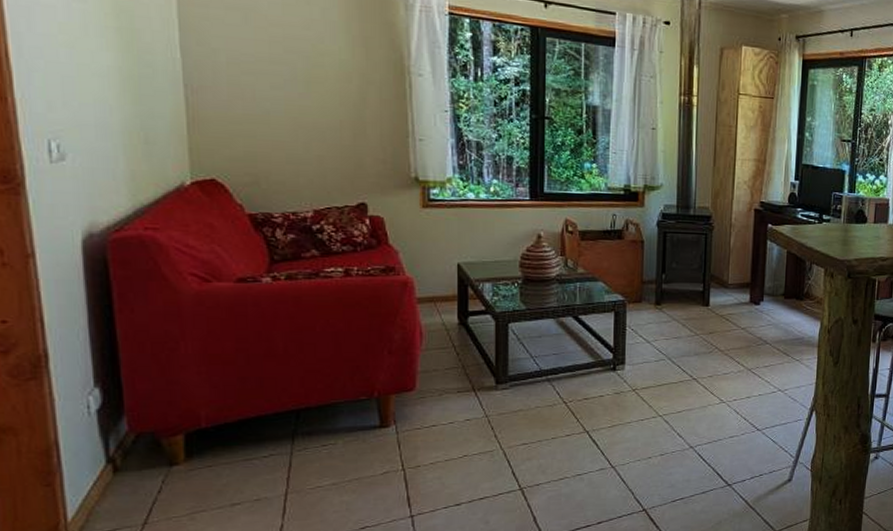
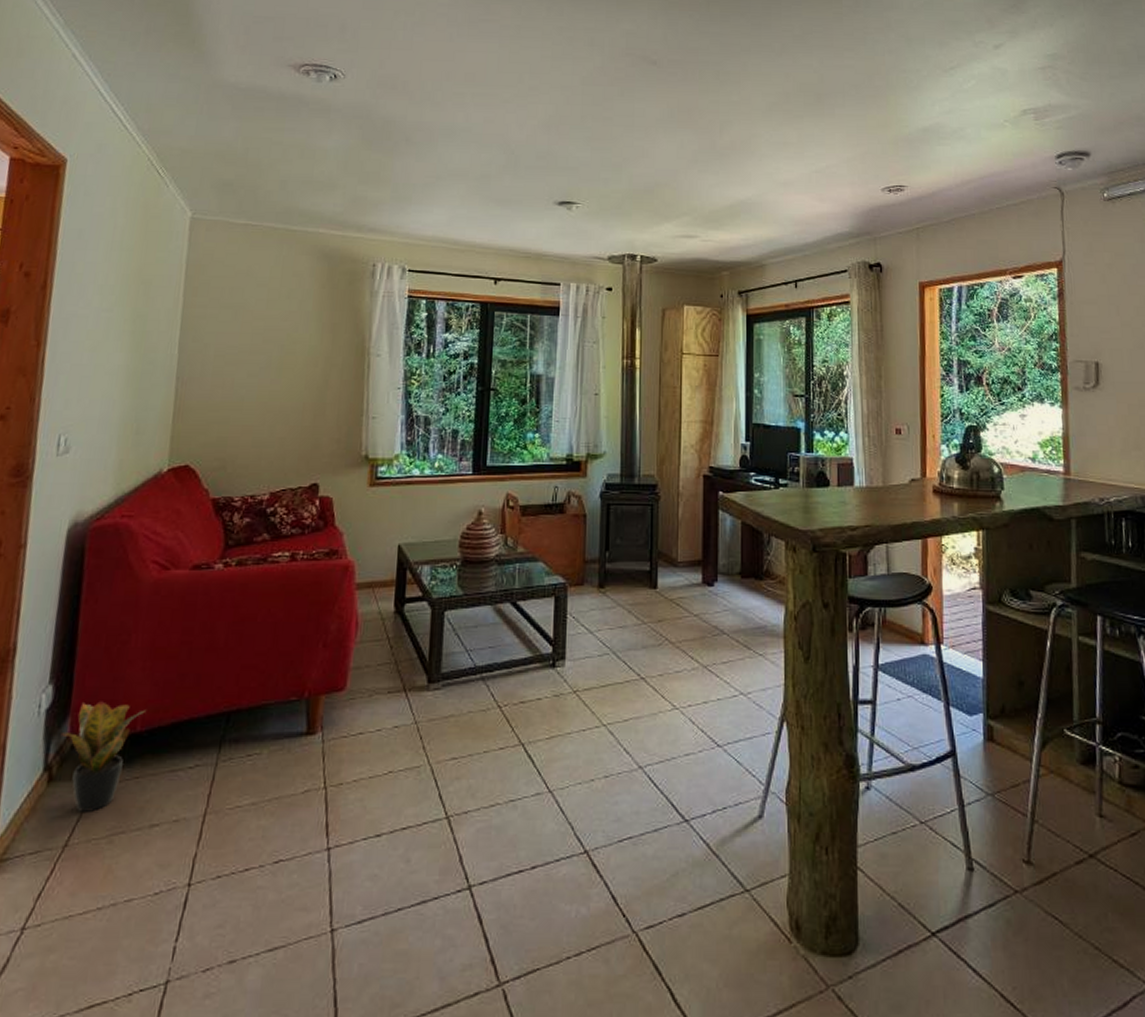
potted plant: none [118,402,210,496] -> present [60,701,147,812]

